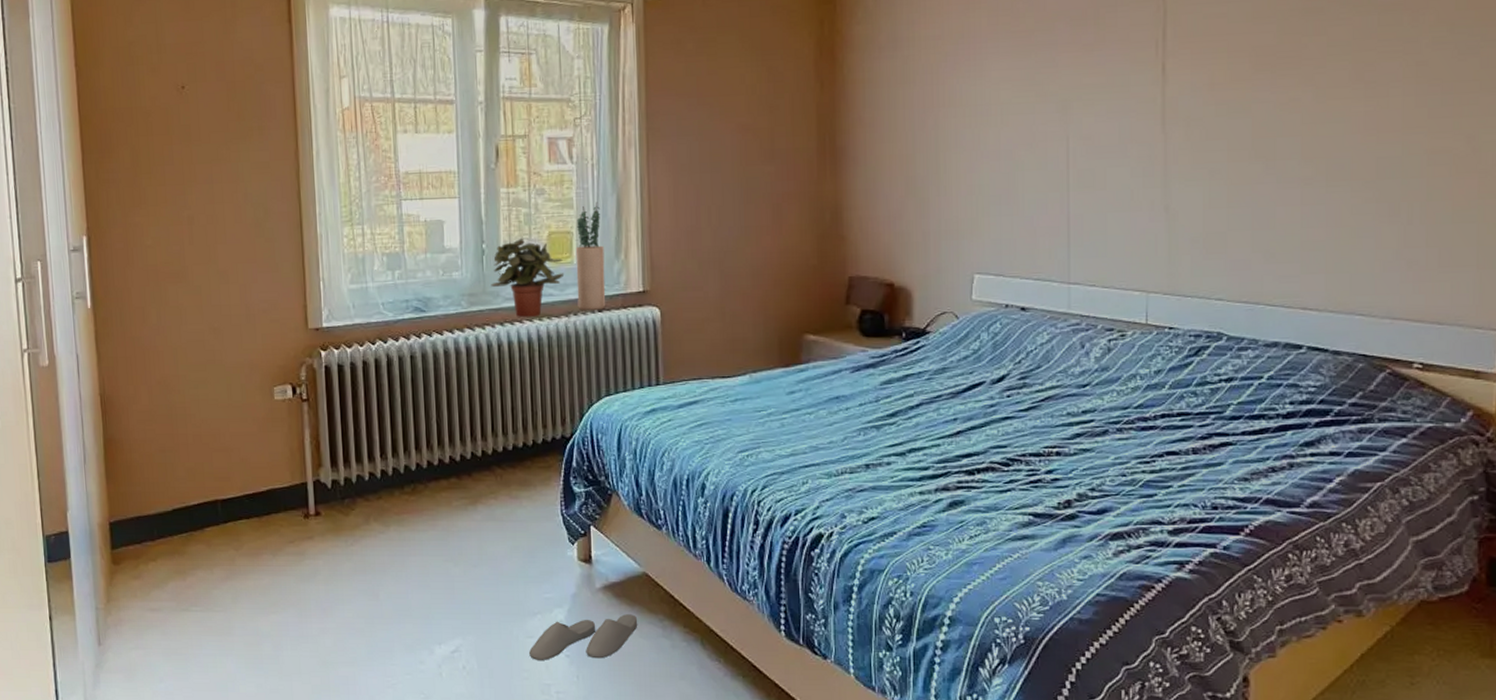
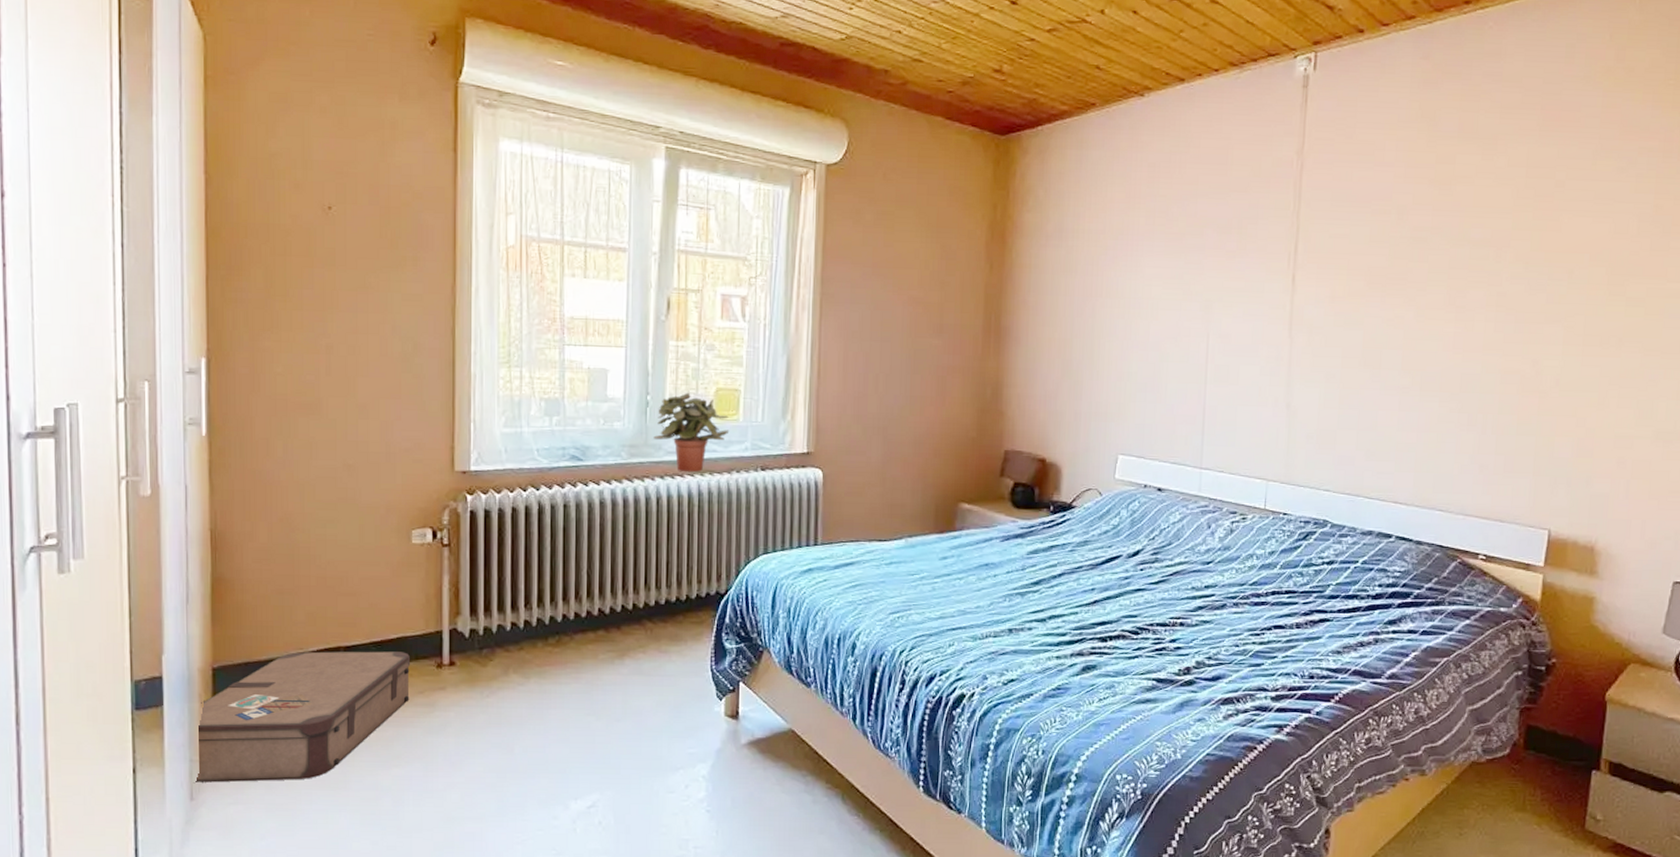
suitcase: none [101,503,282,629] -> present [195,651,410,783]
slippers: present [529,614,638,660] -> none [669,770,781,815]
vase: present [575,202,606,311] -> none [741,362,771,470]

